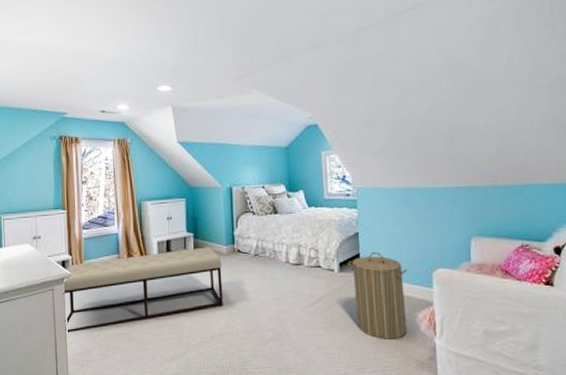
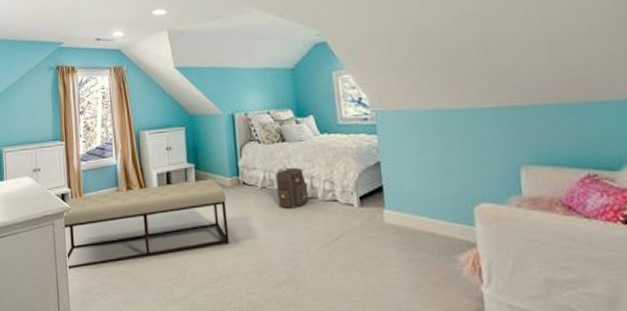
backpack: none [267,235,296,274] -> present [275,166,309,209]
laundry hamper: present [348,251,408,339] -> none [369,183,447,286]

